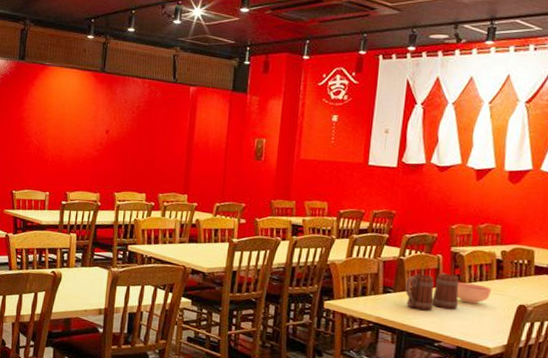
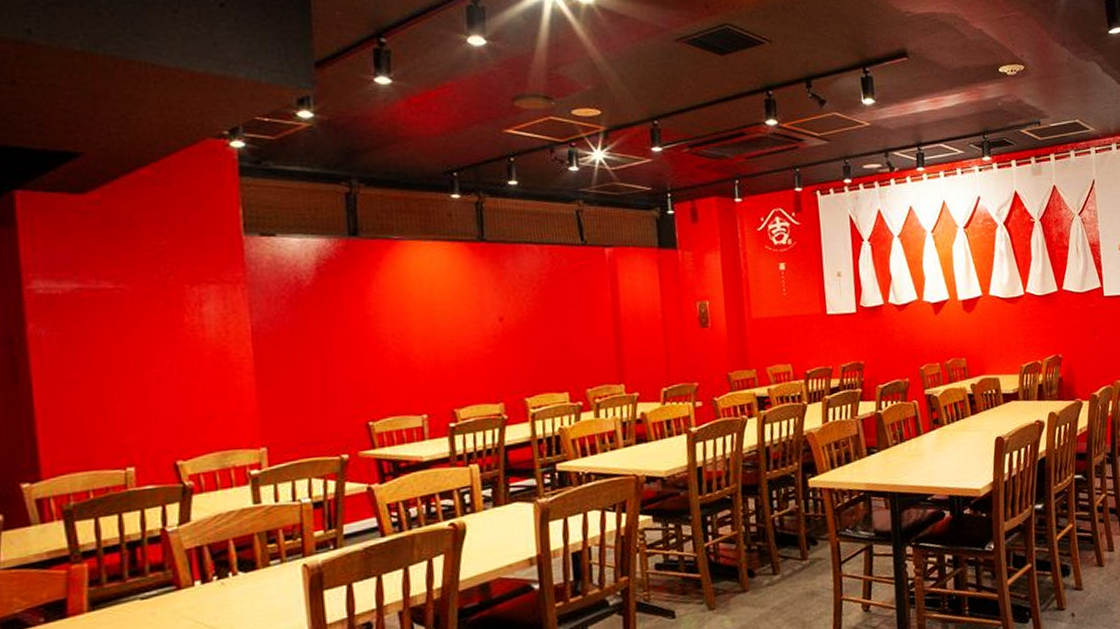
beer mug: present [405,273,434,311] -> none [888,425,919,466]
beer mug: present [432,272,460,310] -> none [916,419,943,458]
bowl: present [457,282,492,304] -> none [938,424,970,447]

